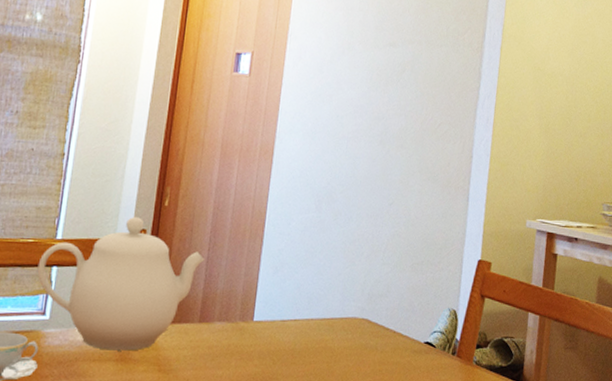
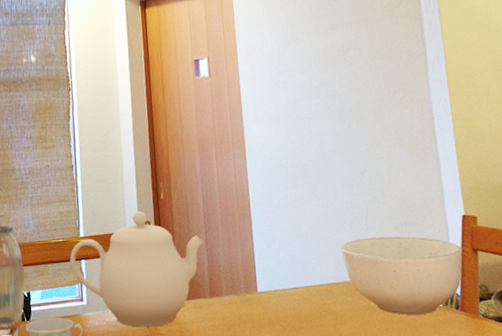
bowl: none [351,273,471,358] -> present [341,236,462,315]

